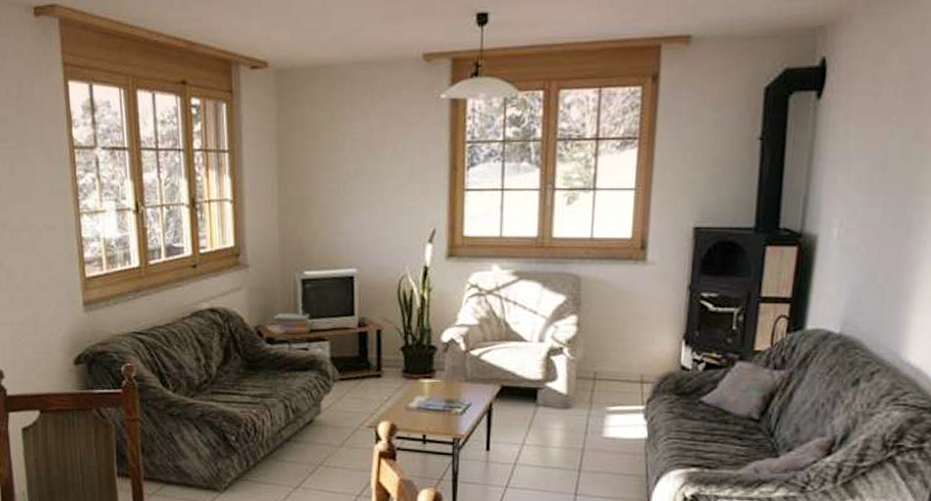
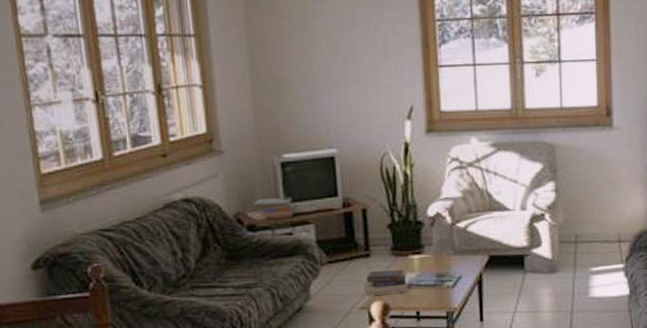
books: none [372,392,417,416] -> present [363,270,409,297]

